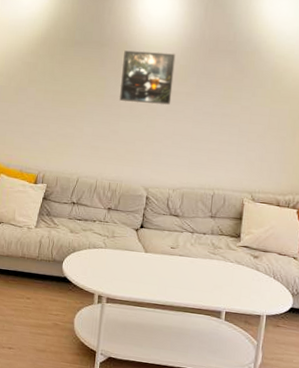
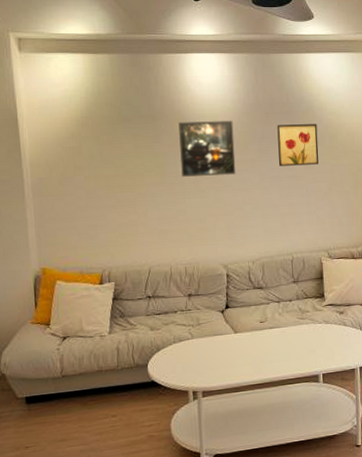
wall art: none [214,63,262,106] -> present [277,124,319,166]

